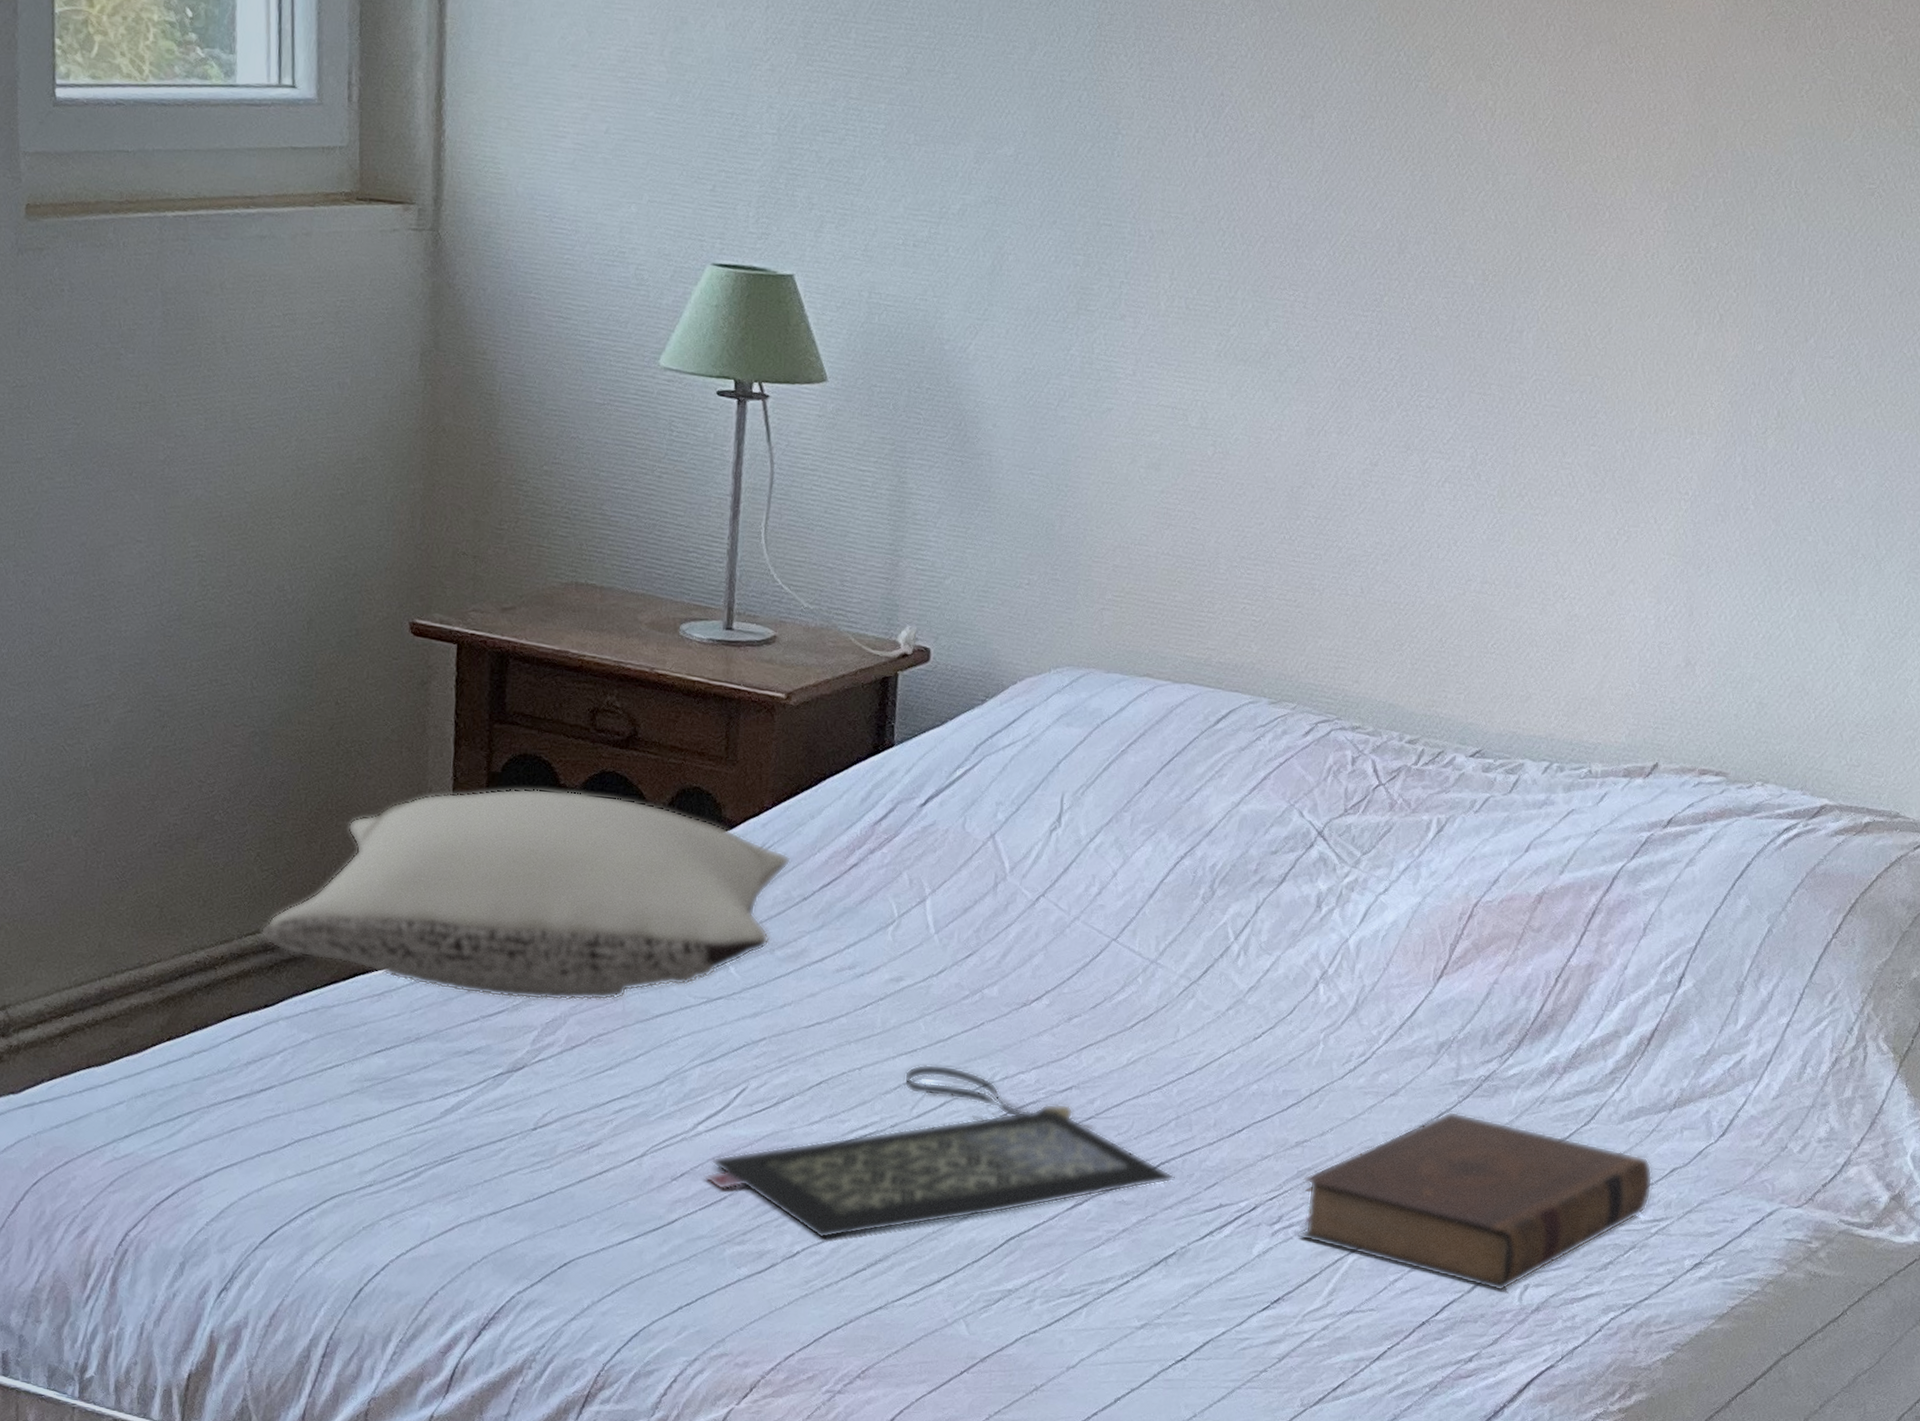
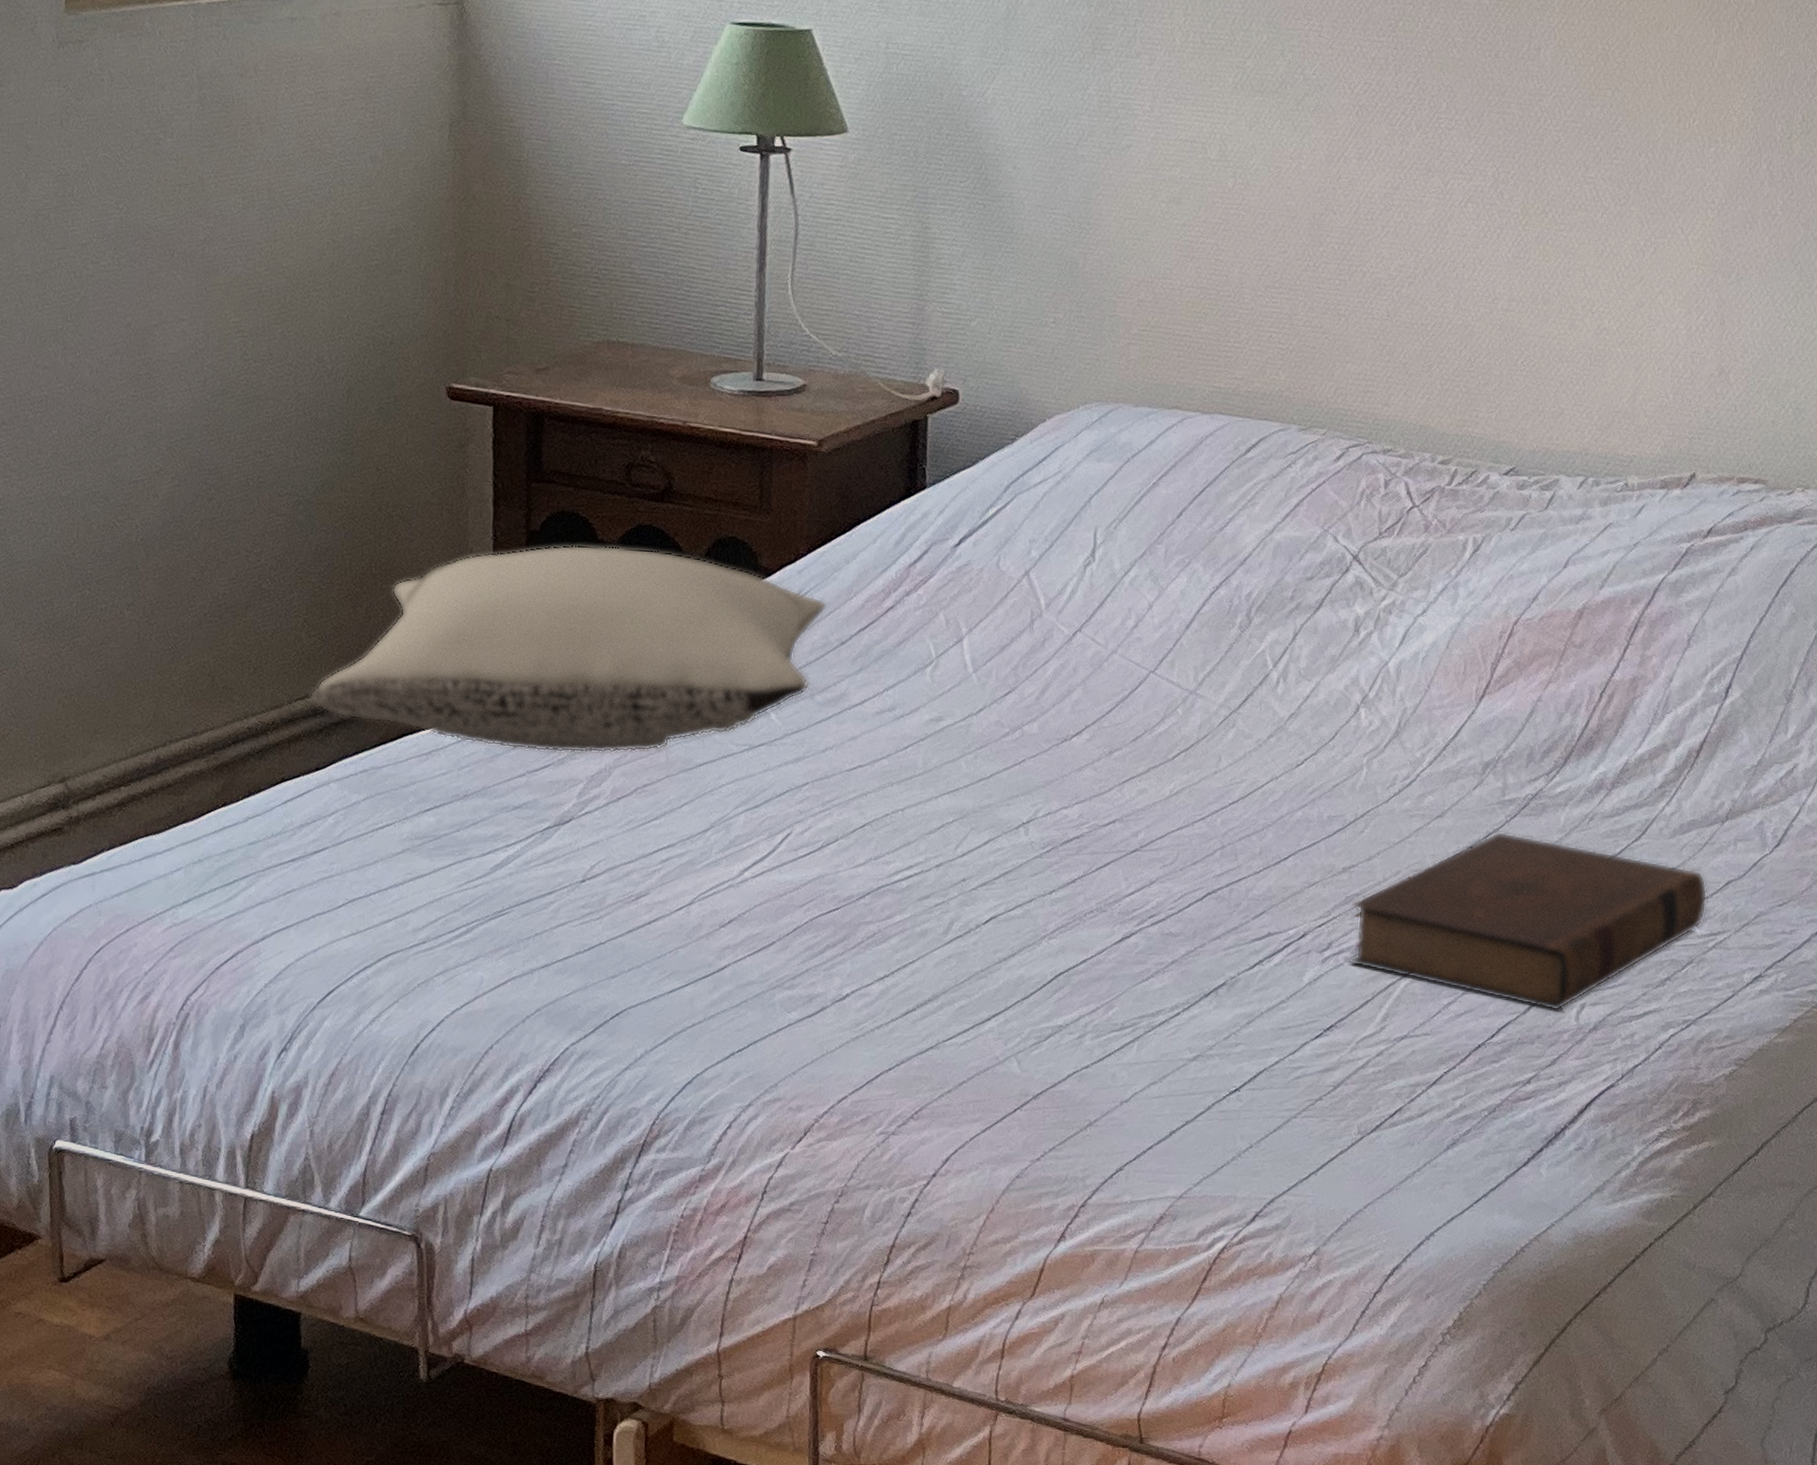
clutch bag: present [703,1063,1176,1239] -> none [751,802,1223,980]

